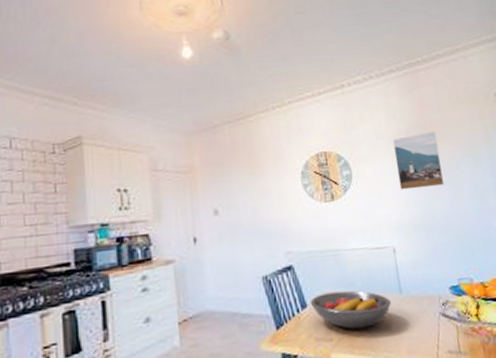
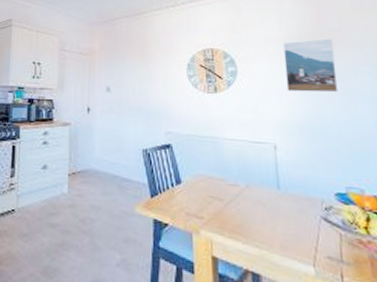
fruit bowl: present [309,290,392,330] -> none [184,174,268,214]

